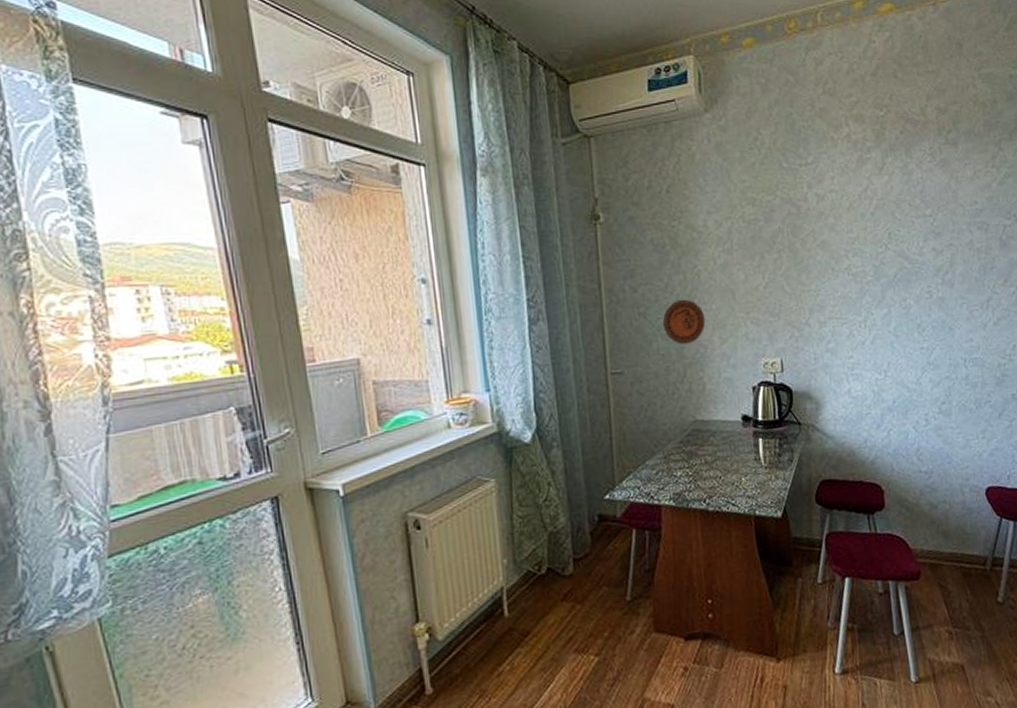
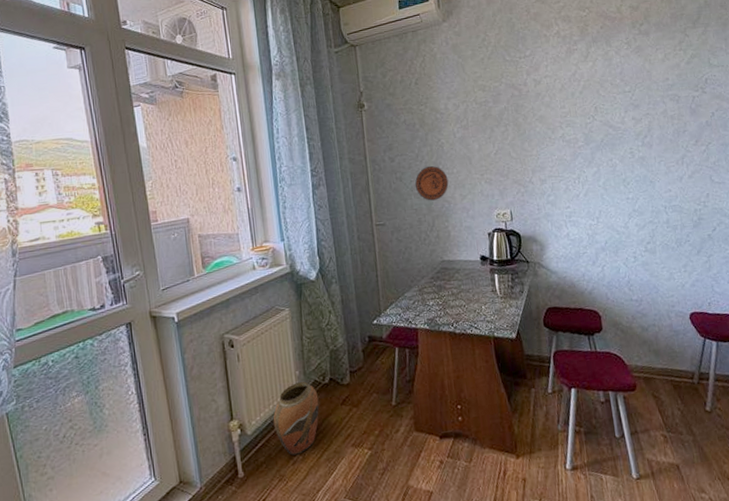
vase: none [472,572,533,665] -> present [273,381,319,455]

